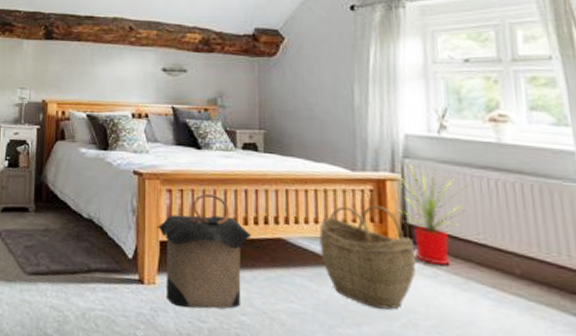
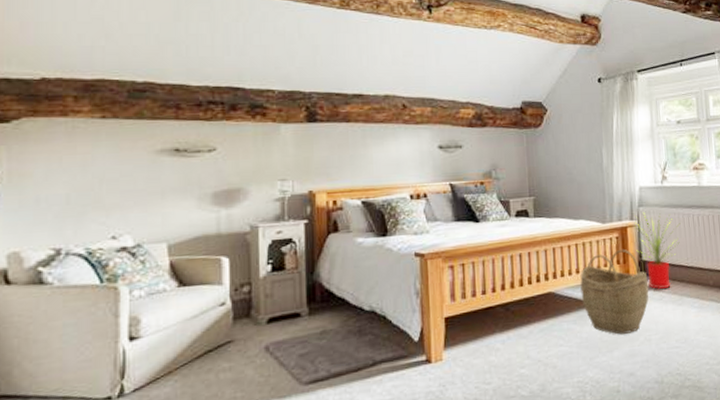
laundry hamper: present [157,194,251,309] -> none [441,263,526,376]

